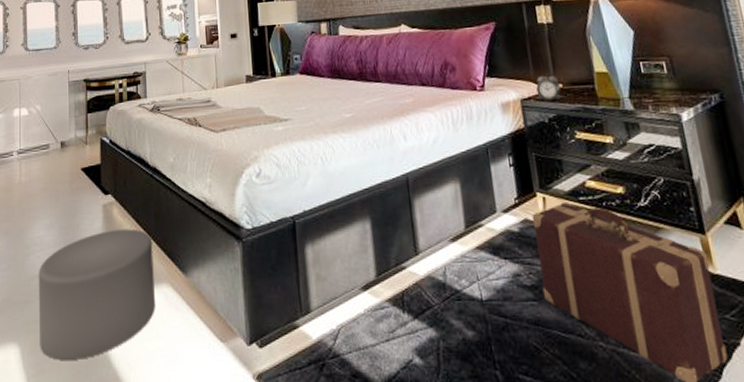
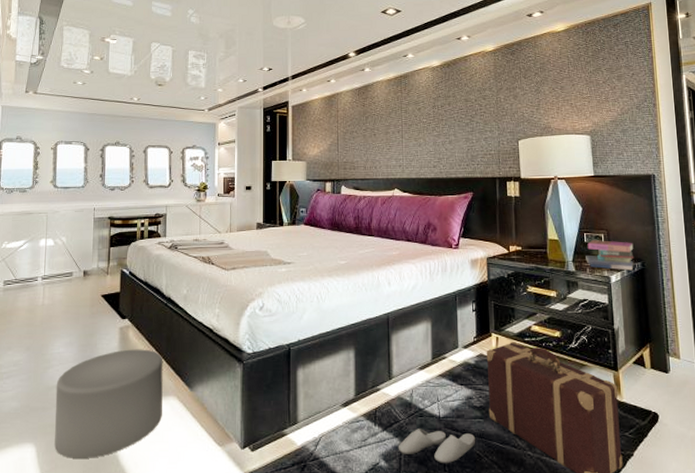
slippers: none [434,315,530,360] -> present [398,429,475,464]
alarm clock: present [536,75,562,101] -> none [500,239,521,260]
books: none [645,69,710,106] -> present [585,240,634,271]

